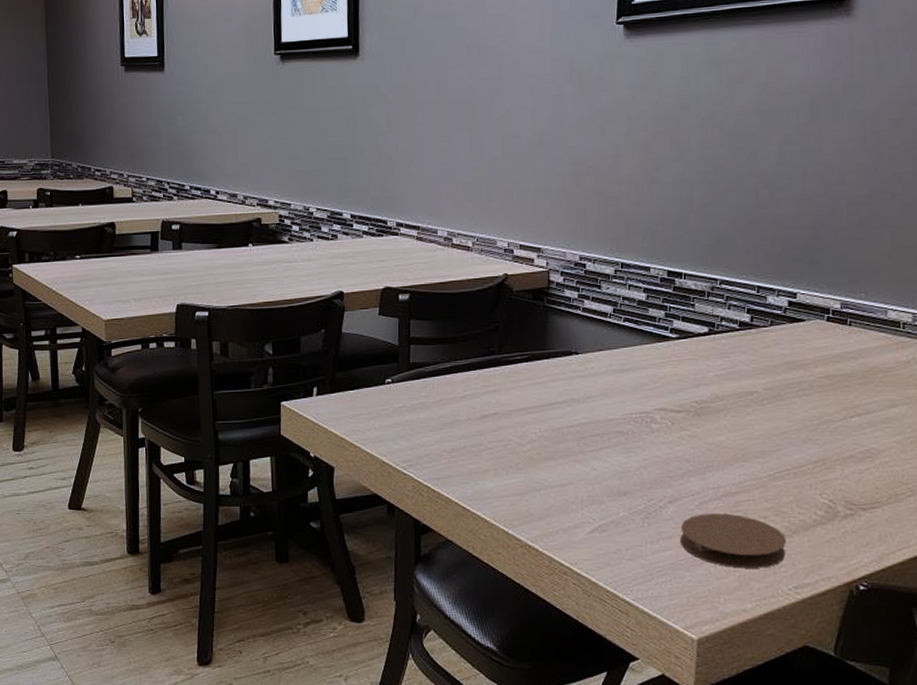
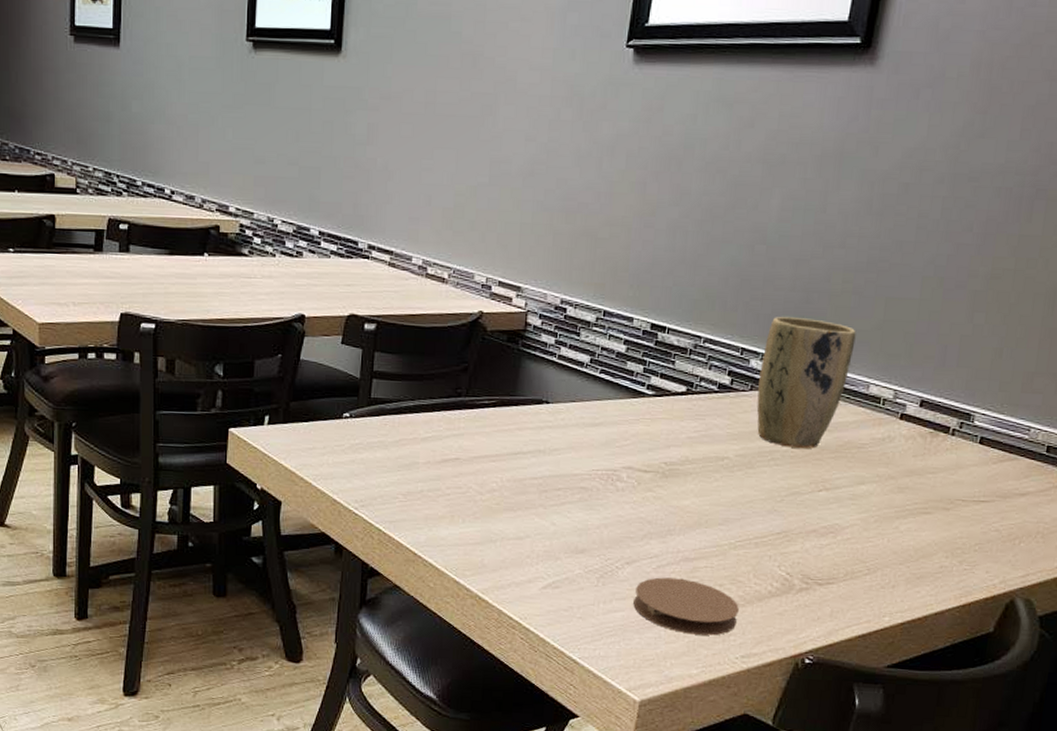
plant pot: none [778,252,868,377] -> present [756,316,856,449]

